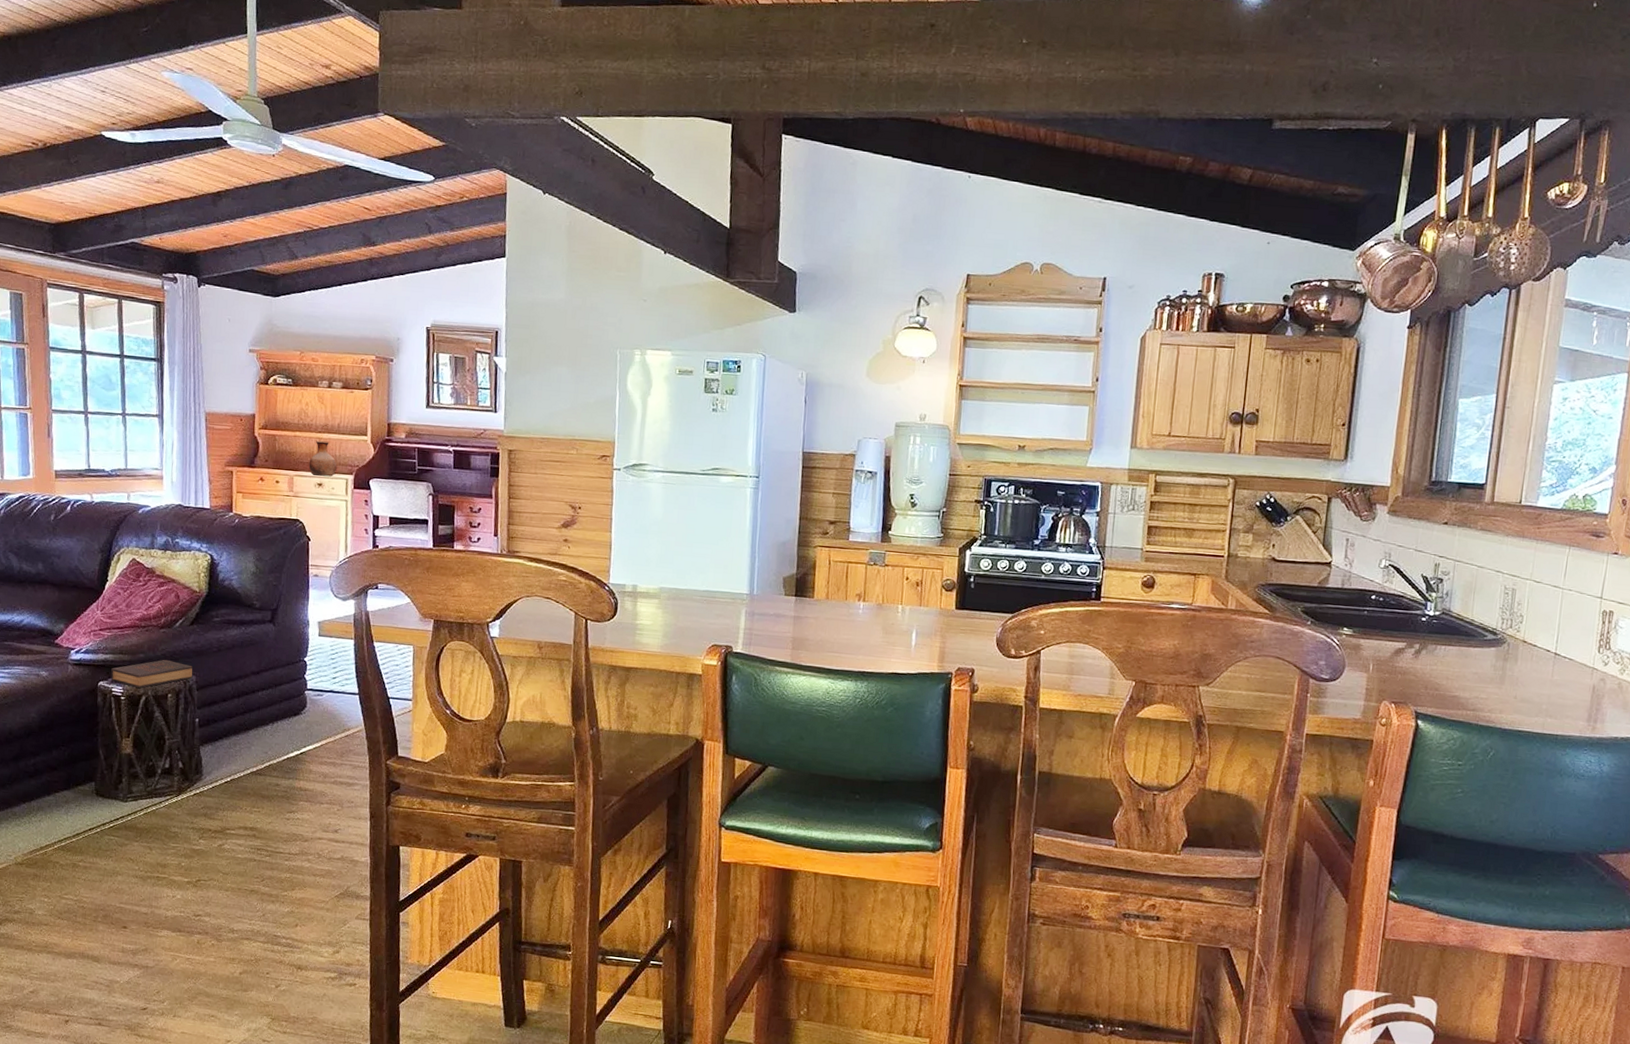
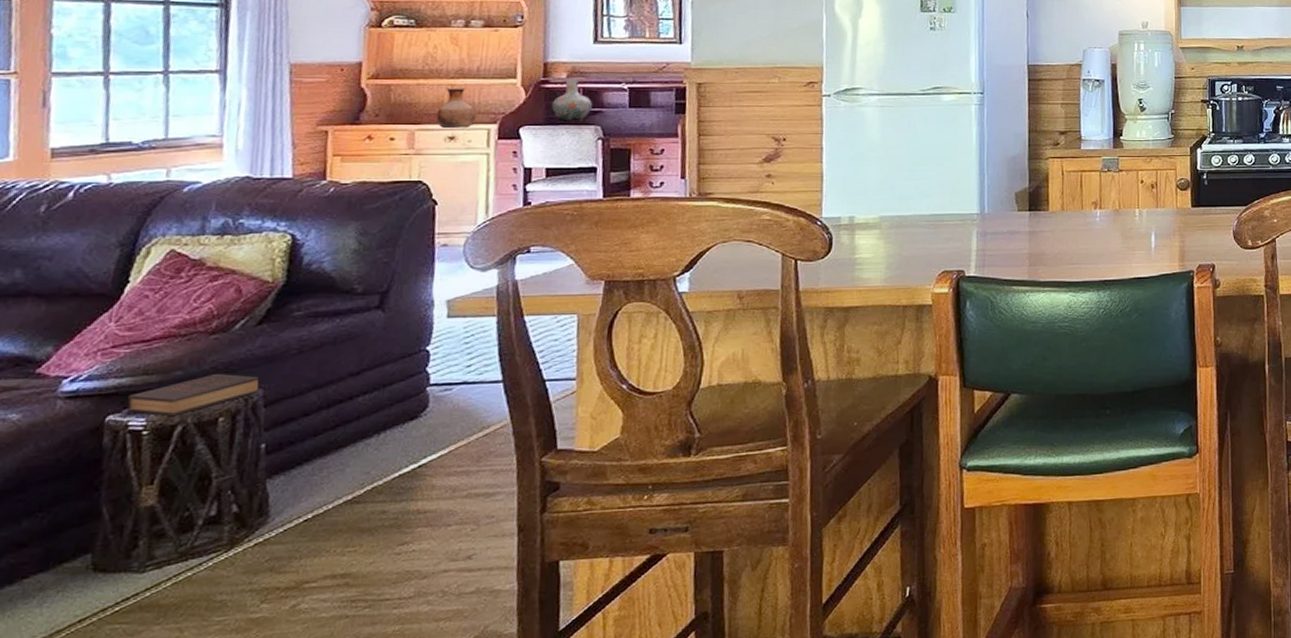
vase: none [393,438,426,477] -> present [551,78,593,121]

